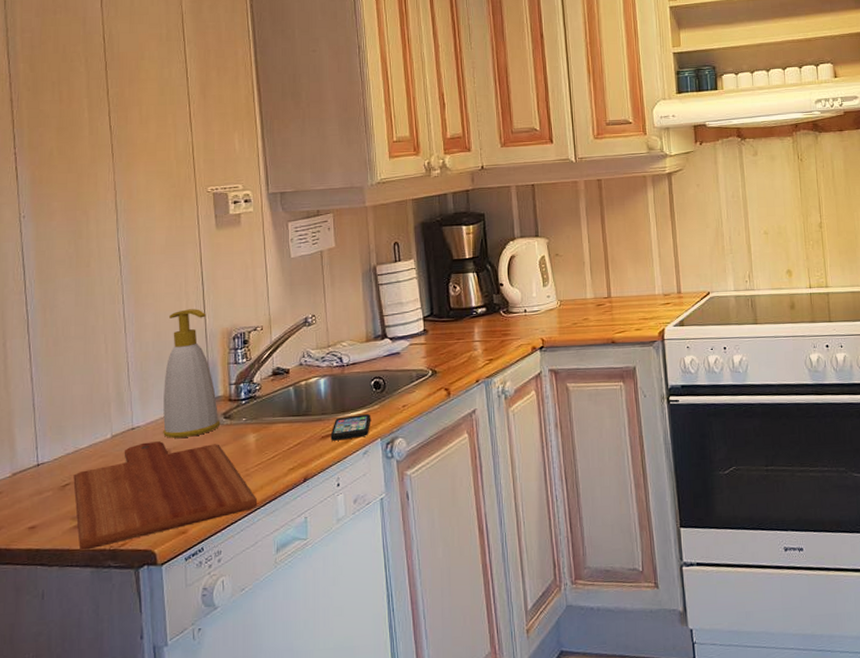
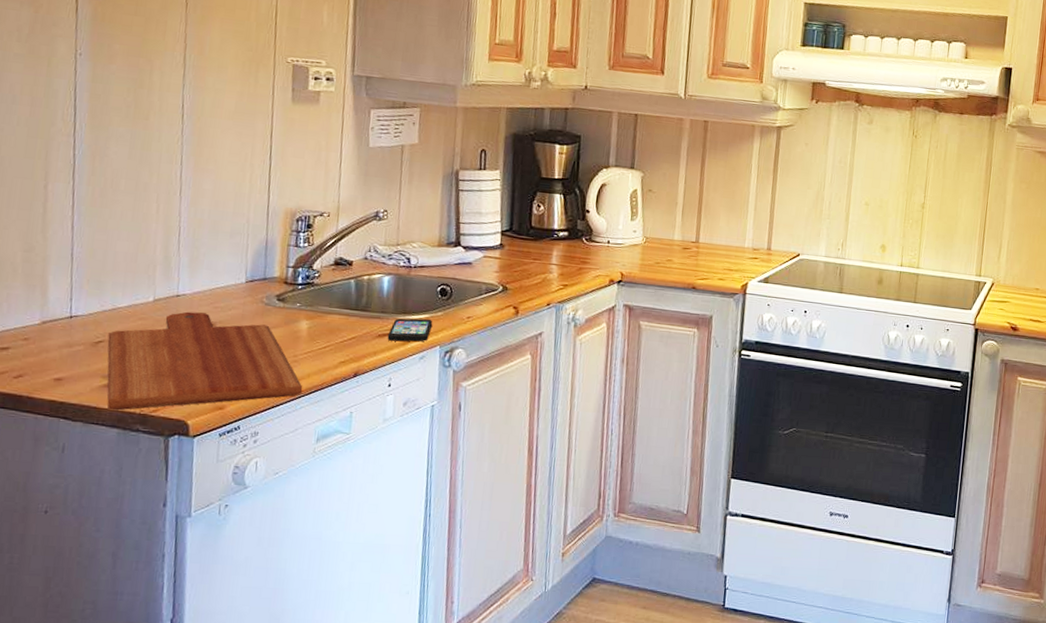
soap bottle: present [163,309,221,438] -> none [210,182,273,314]

